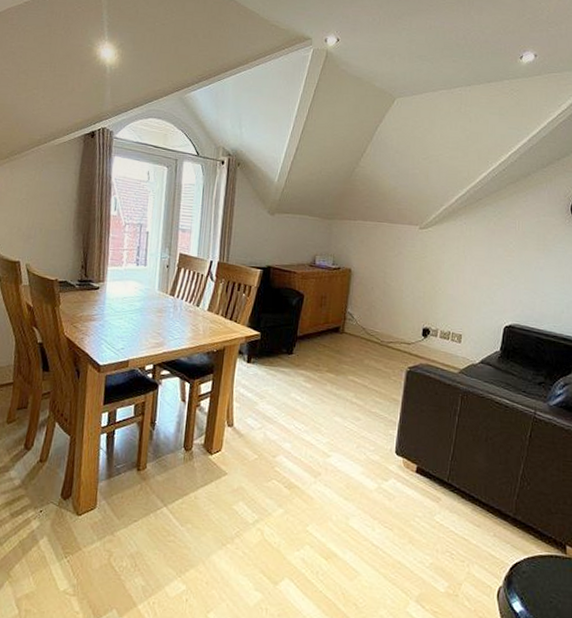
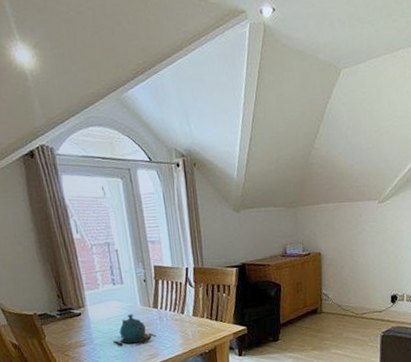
teapot: none [122,296,167,330] -> present [112,314,156,346]

